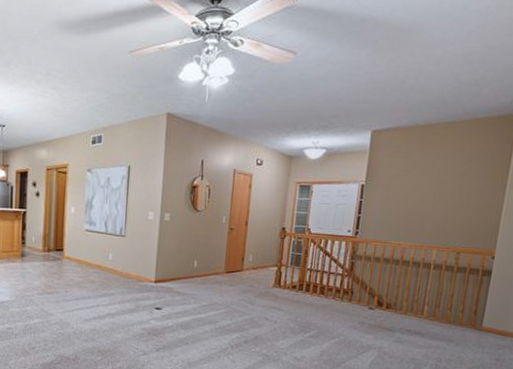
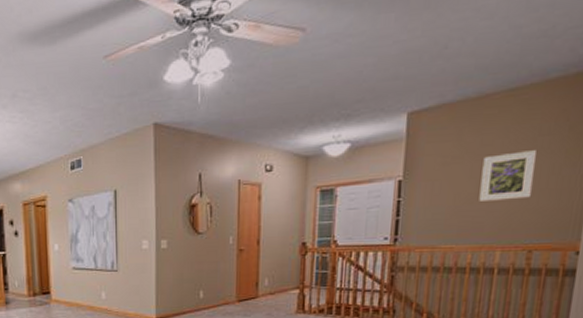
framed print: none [422,172,467,210] -> present [479,150,537,201]

